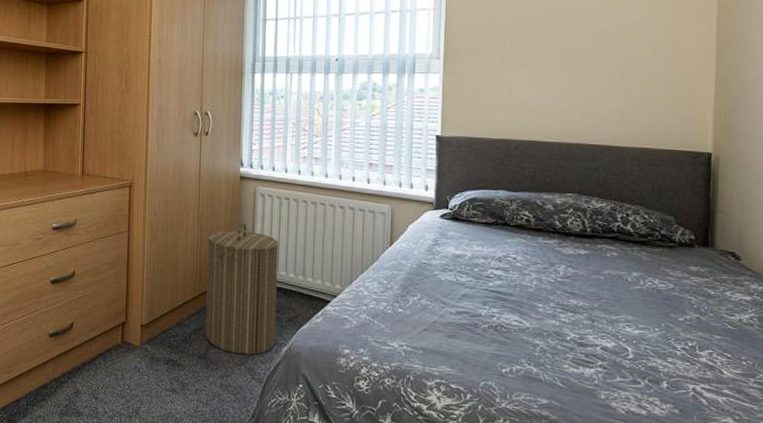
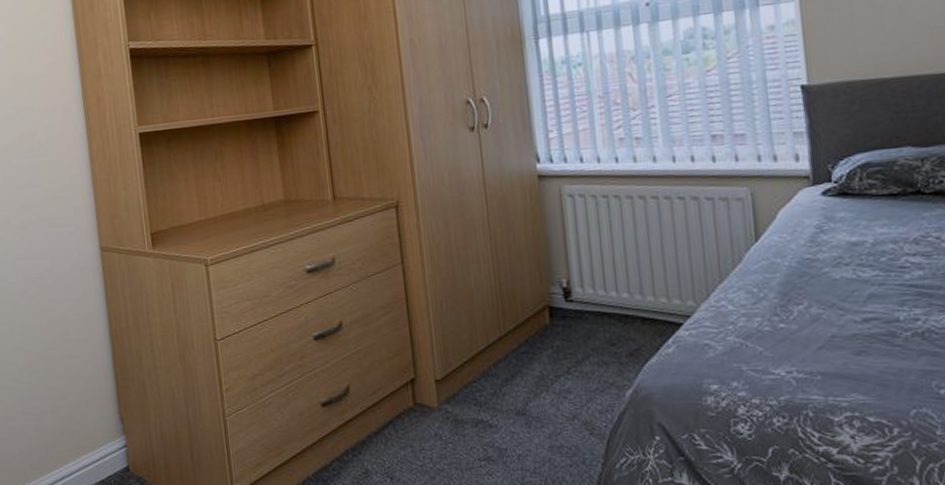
laundry hamper: present [205,222,278,355] -> none [505,234,615,405]

